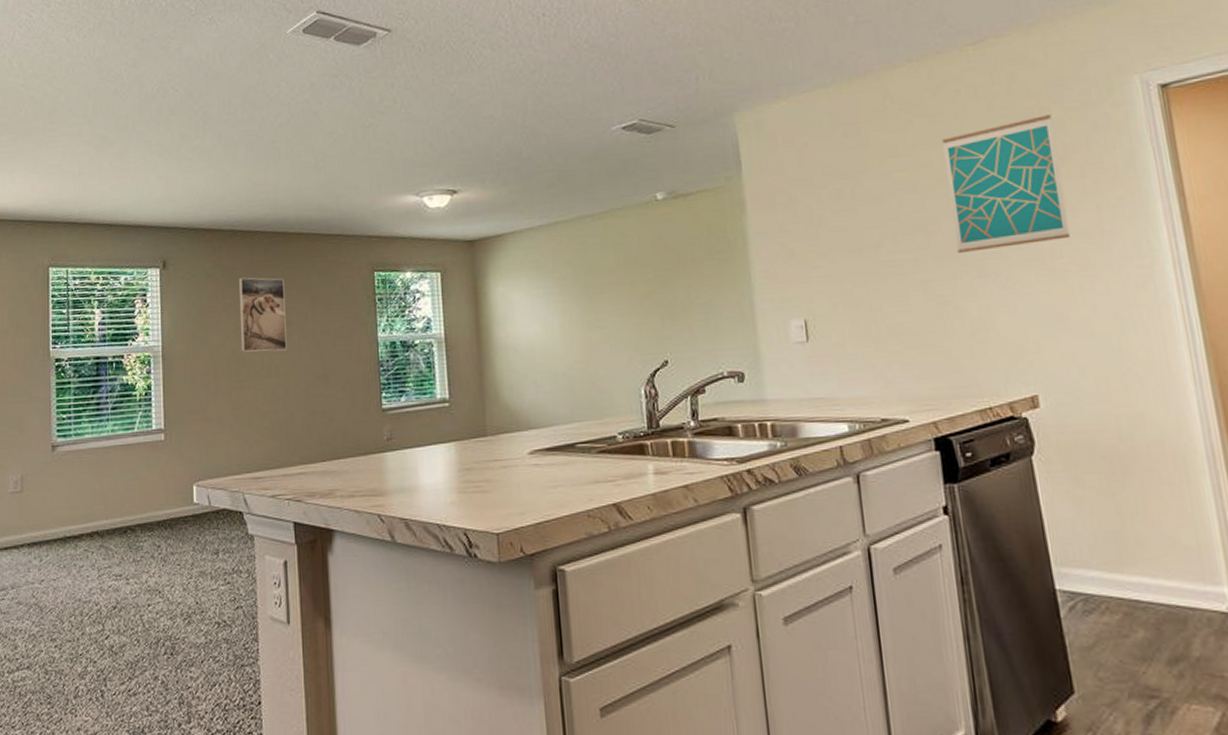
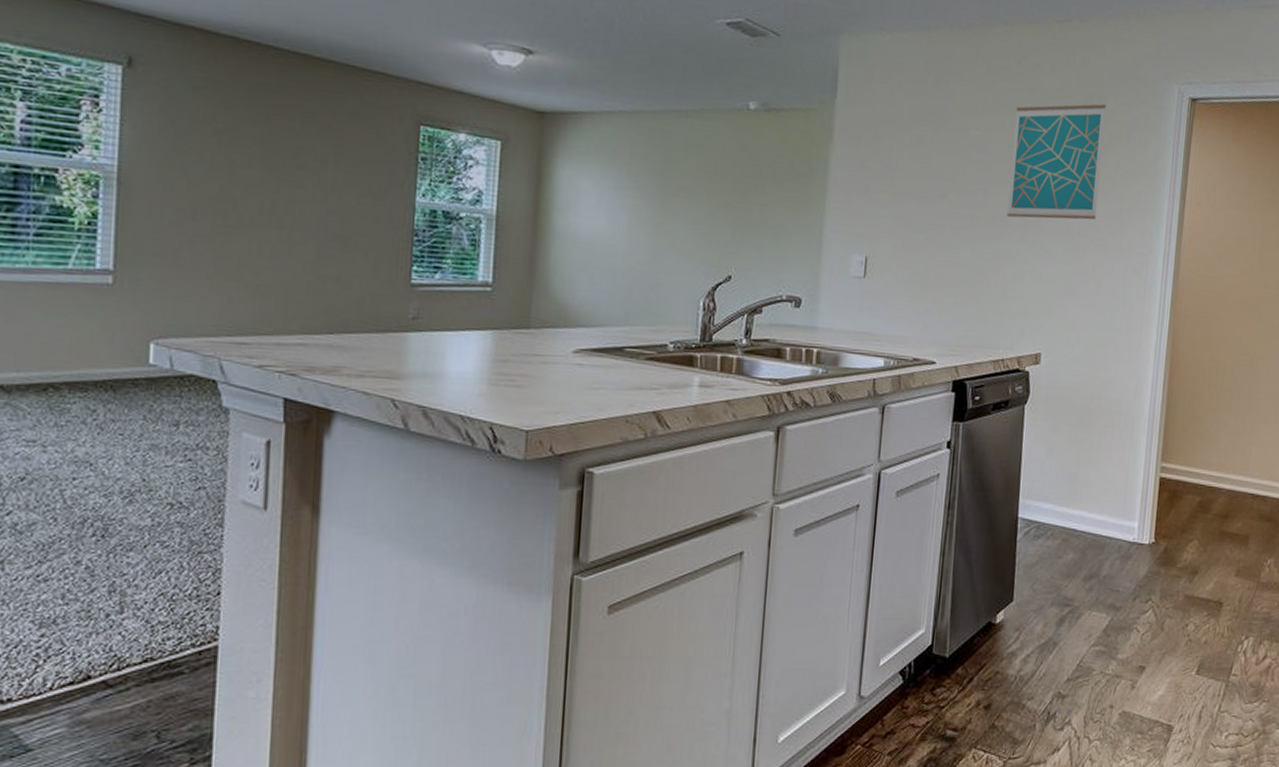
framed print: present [238,277,287,352] -> none [233,99,301,199]

